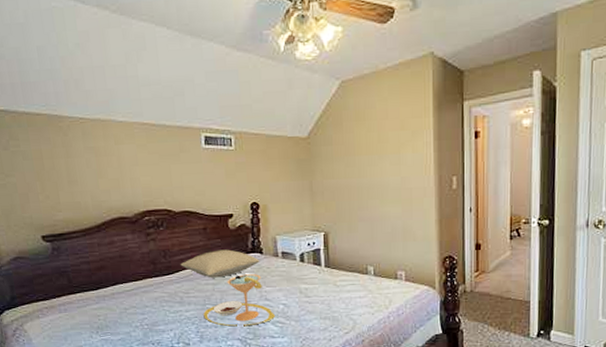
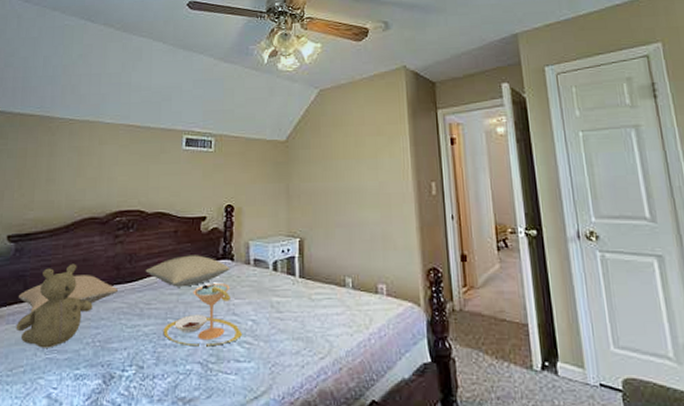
pillow: none [64,269,157,303] -> present [18,275,118,313]
teddy bear: none [68,260,136,331] -> present [16,263,93,348]

